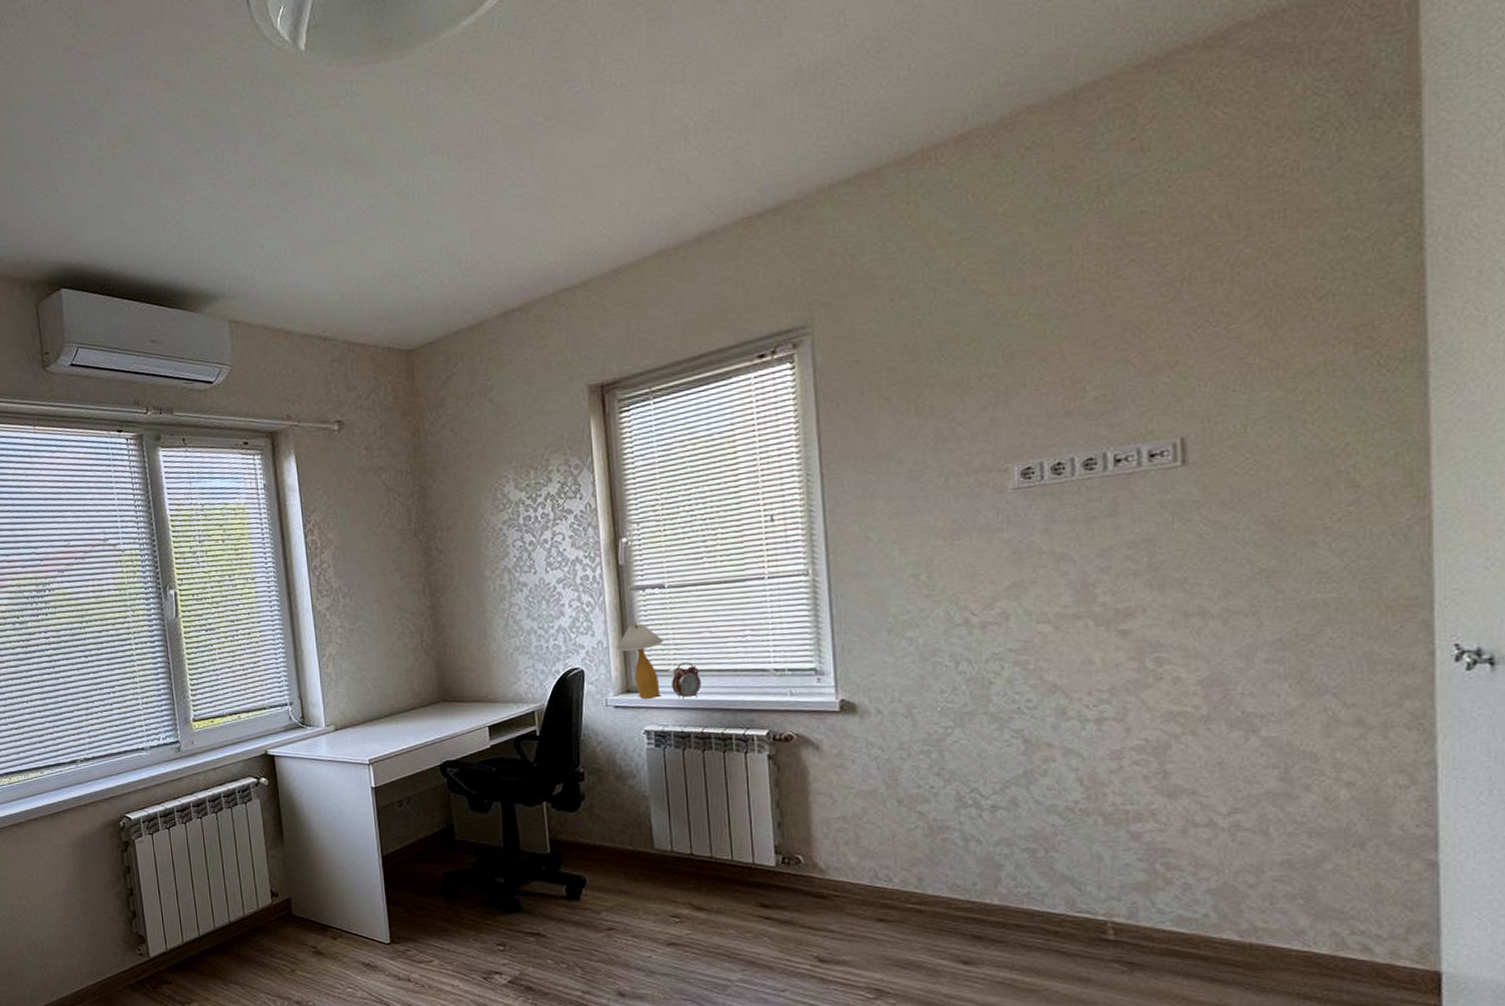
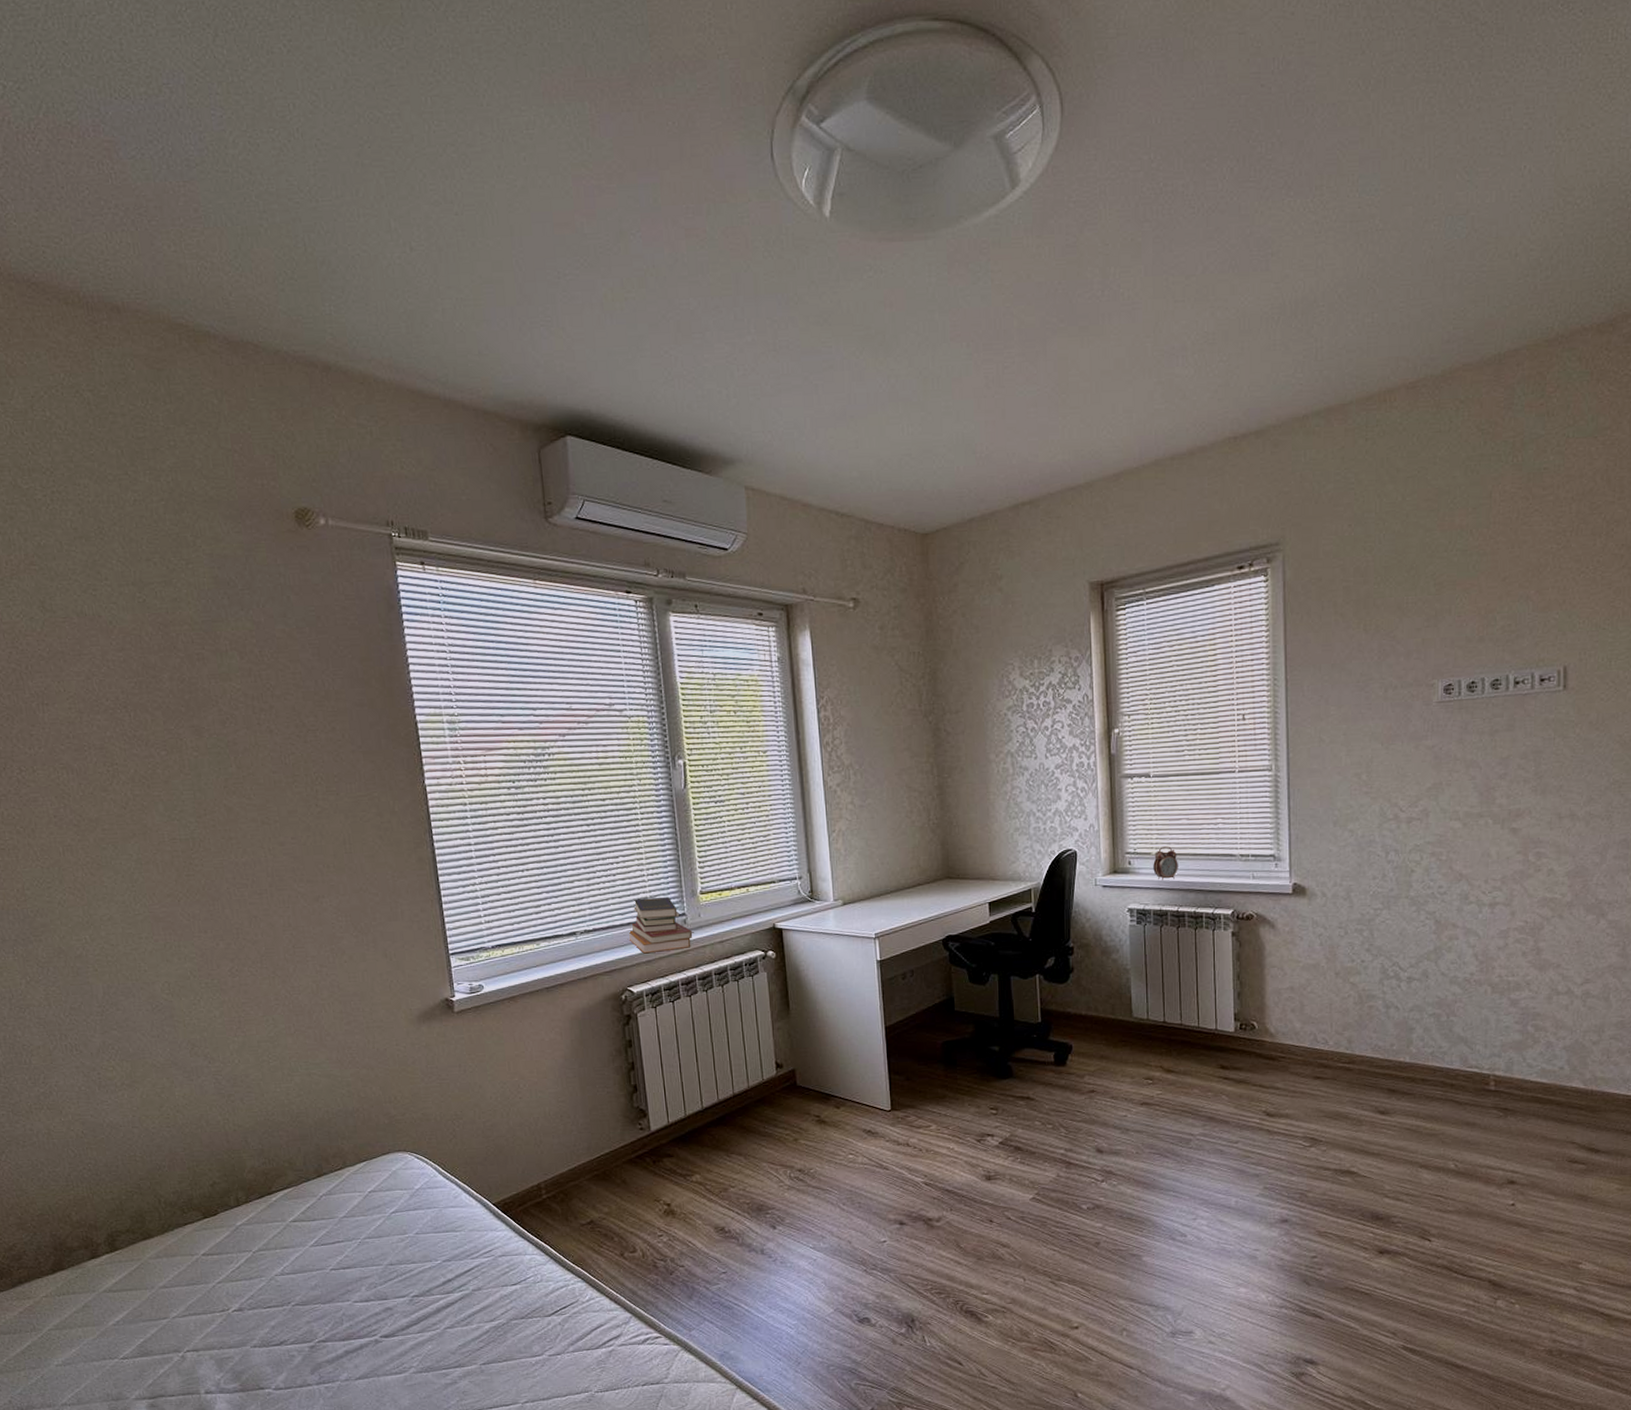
books: none [124,725,187,781] -> present [627,897,693,954]
table lamp: present [615,620,664,700] -> none [1105,806,1148,881]

